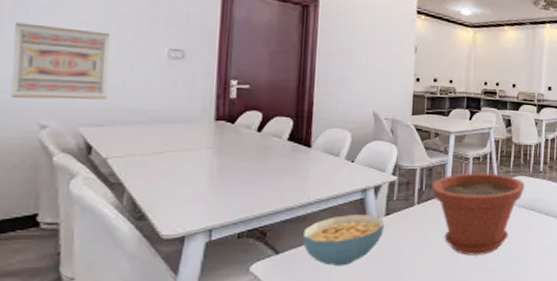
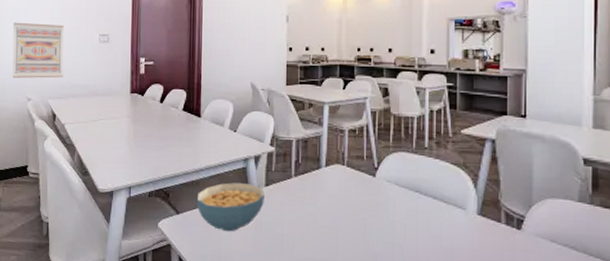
plant pot: present [432,172,525,256] -> none [308,145,407,237]

